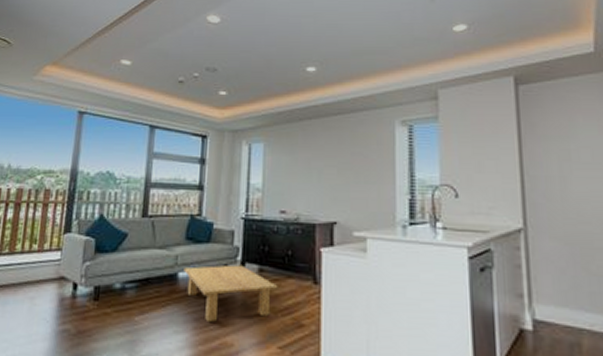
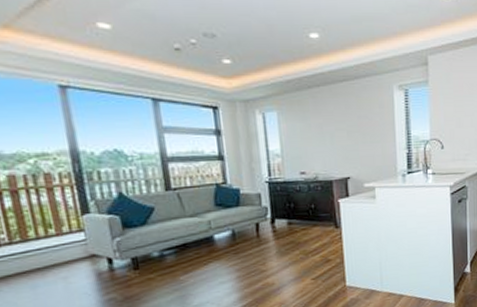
coffee table: present [184,264,278,323] -> none [218,221,306,271]

